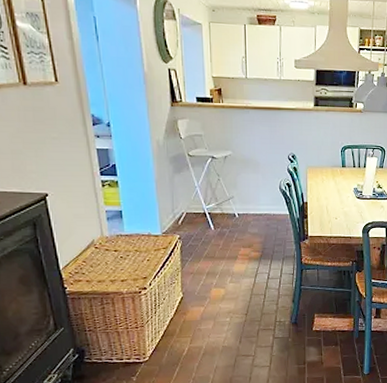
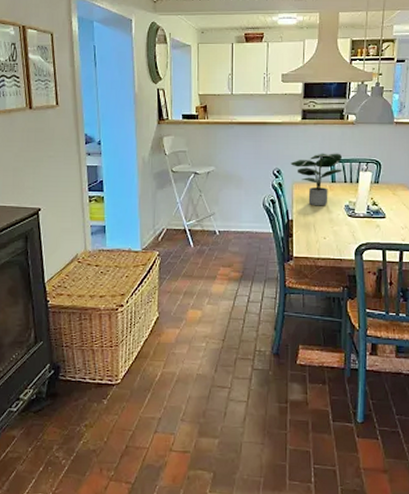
potted plant: none [304,139,352,189] -> present [290,153,343,206]

